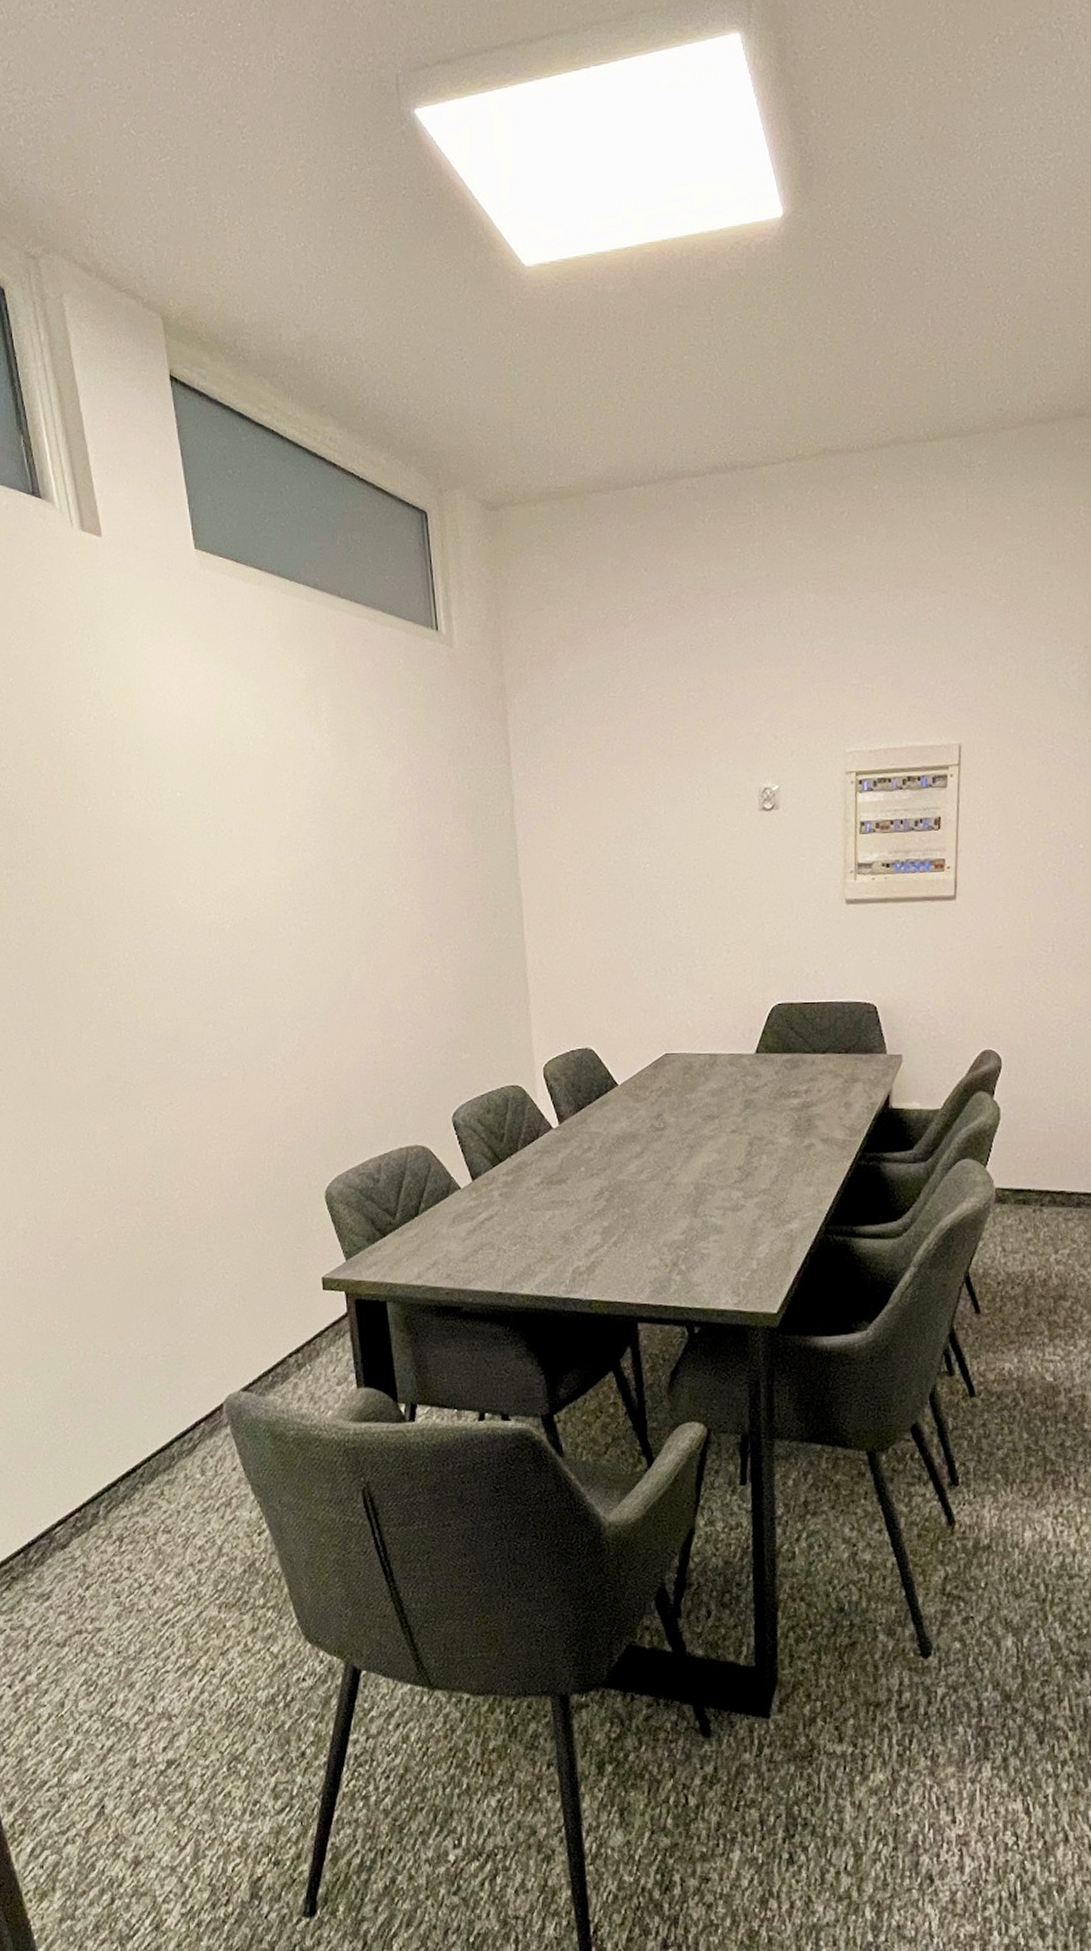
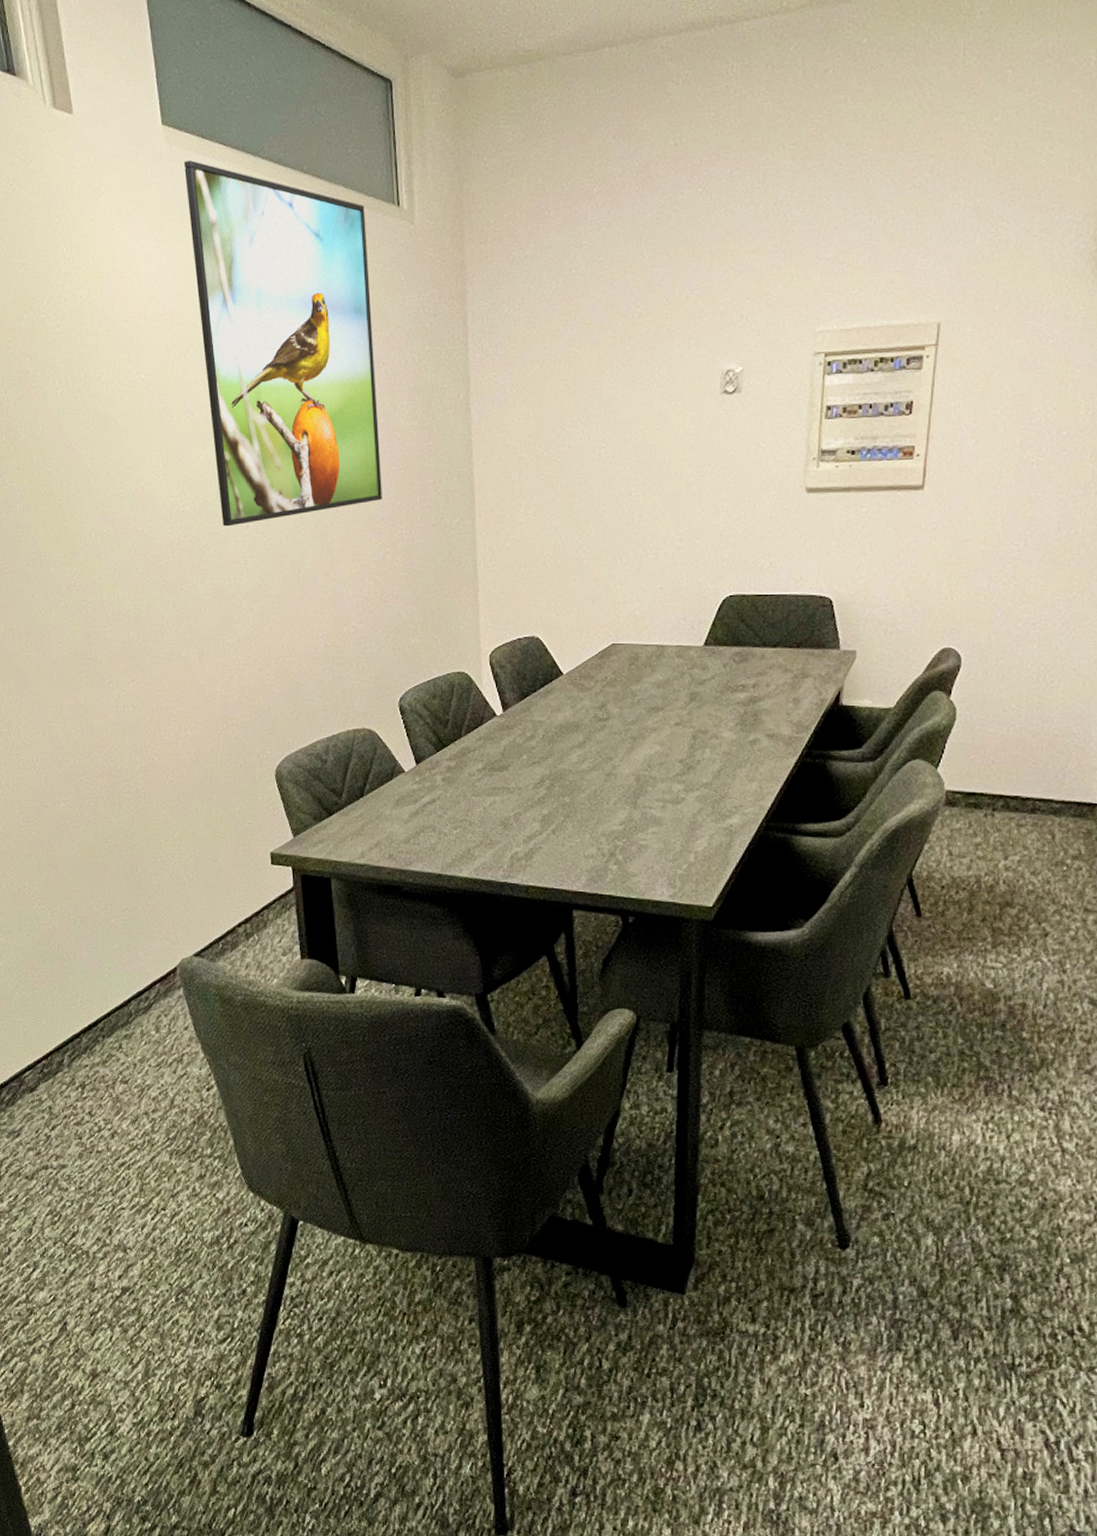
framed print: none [218,583,430,944] -> present [184,160,383,527]

